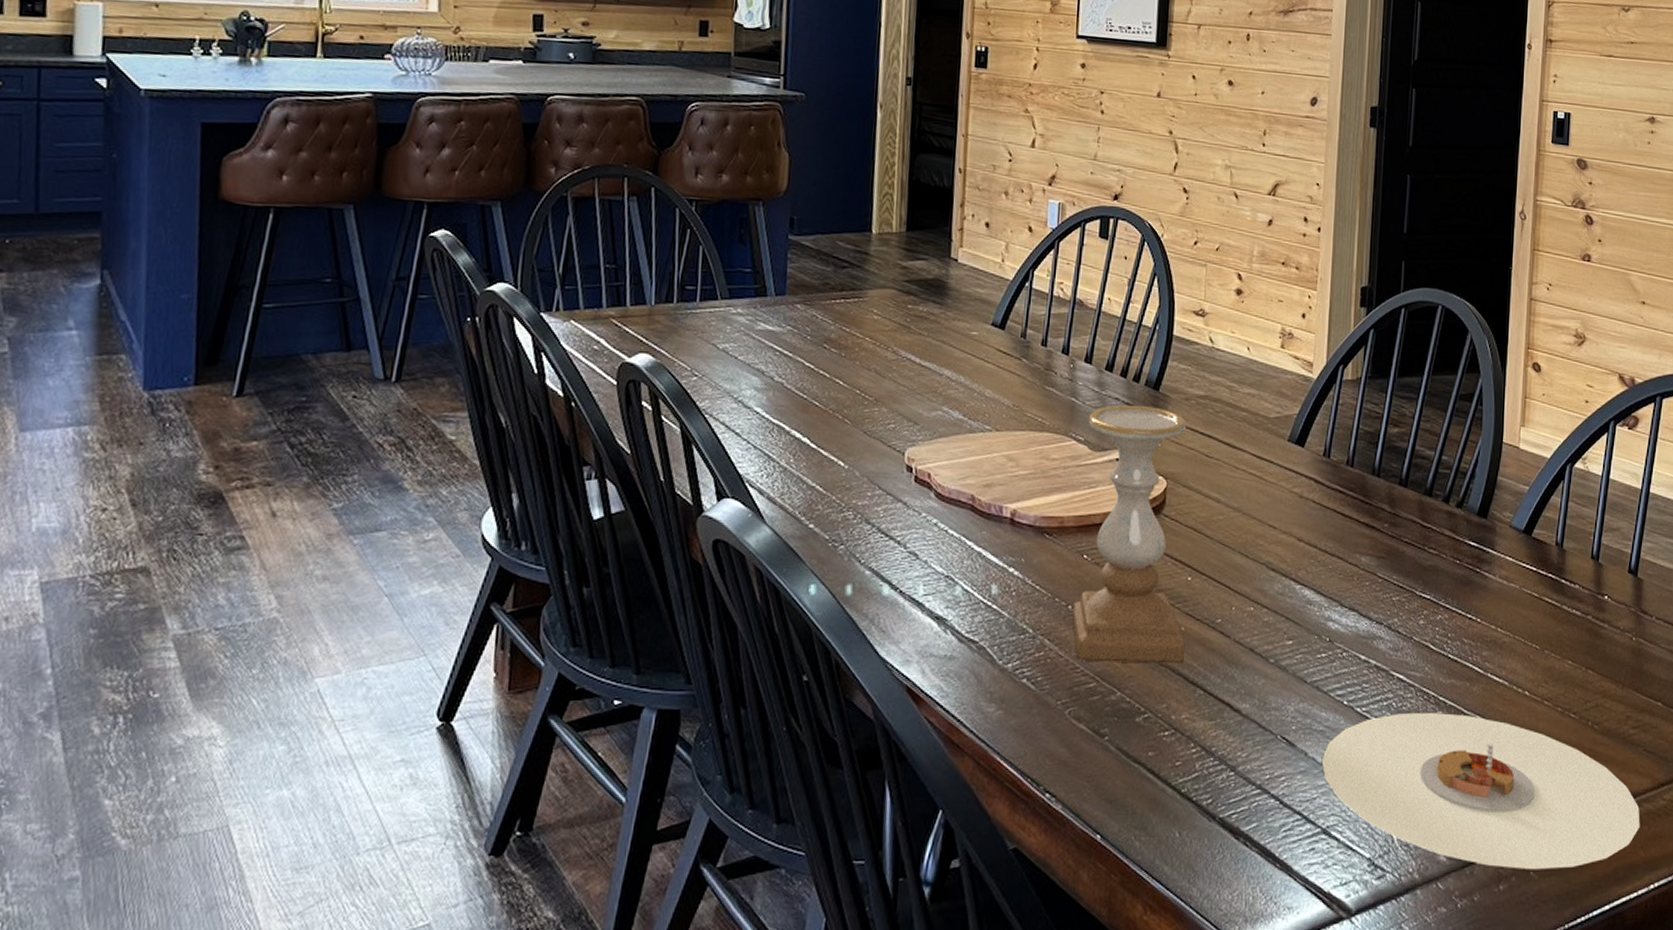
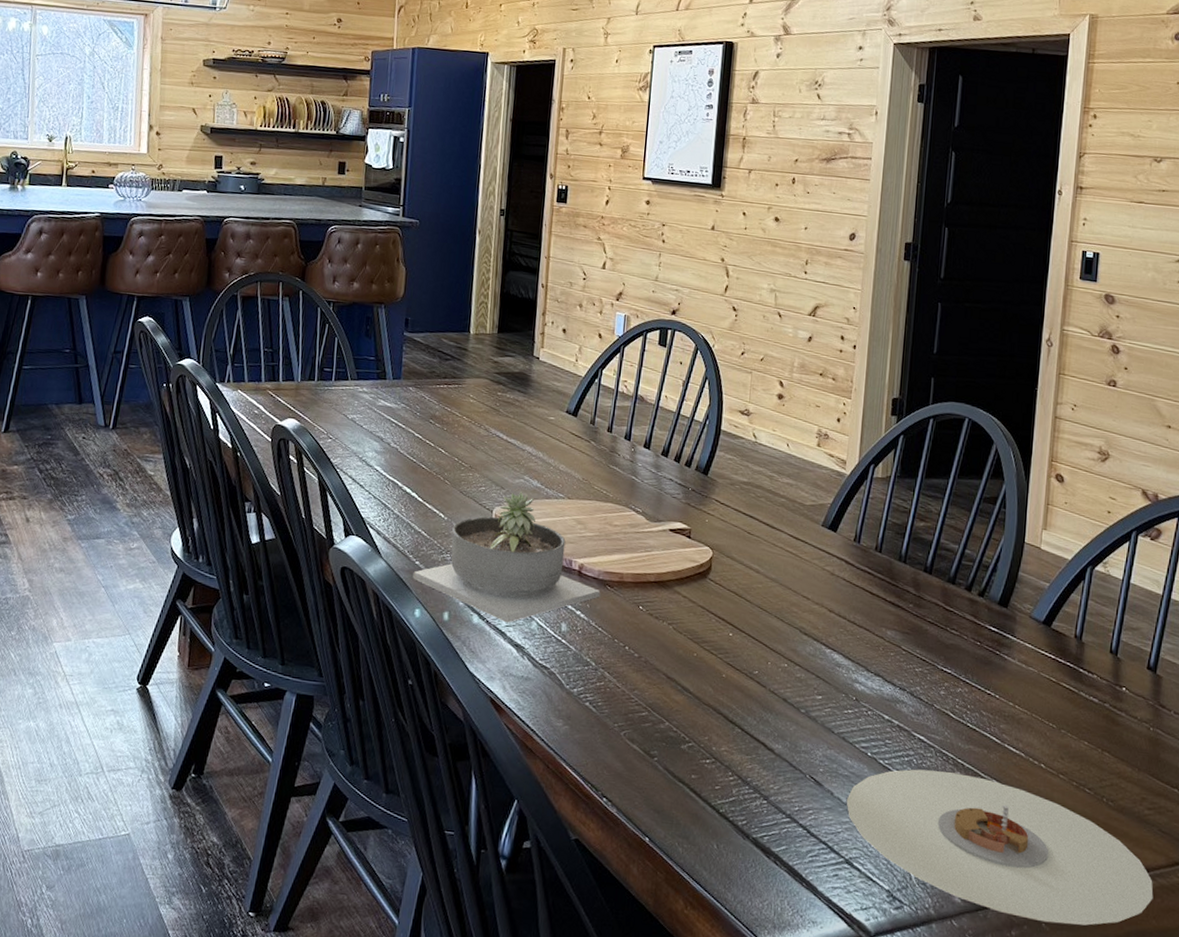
succulent planter: none [806,426,1038,591] -> present [413,492,601,623]
candle holder: present [1072,404,1187,664] -> none [628,485,731,705]

